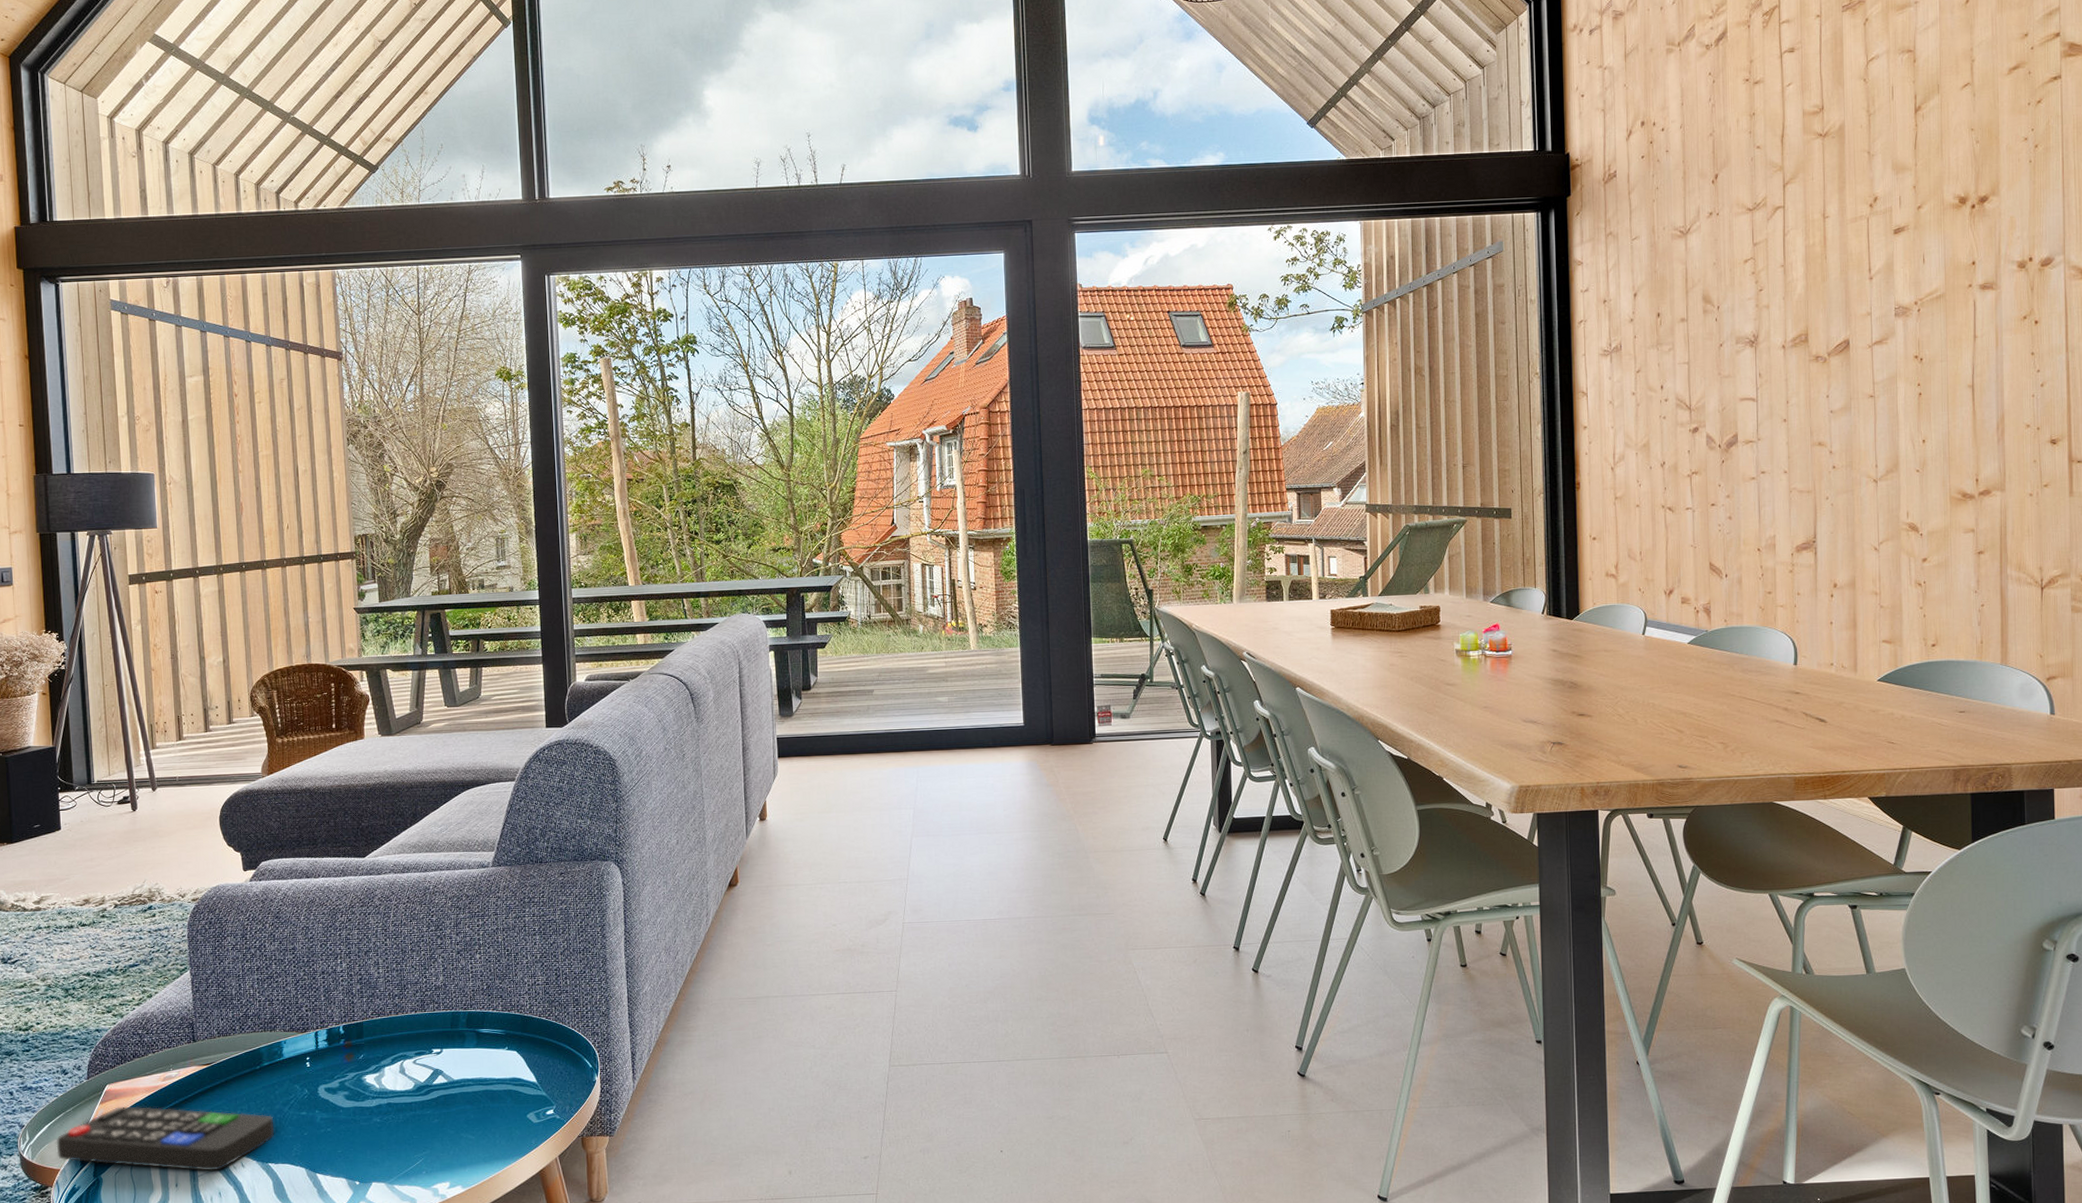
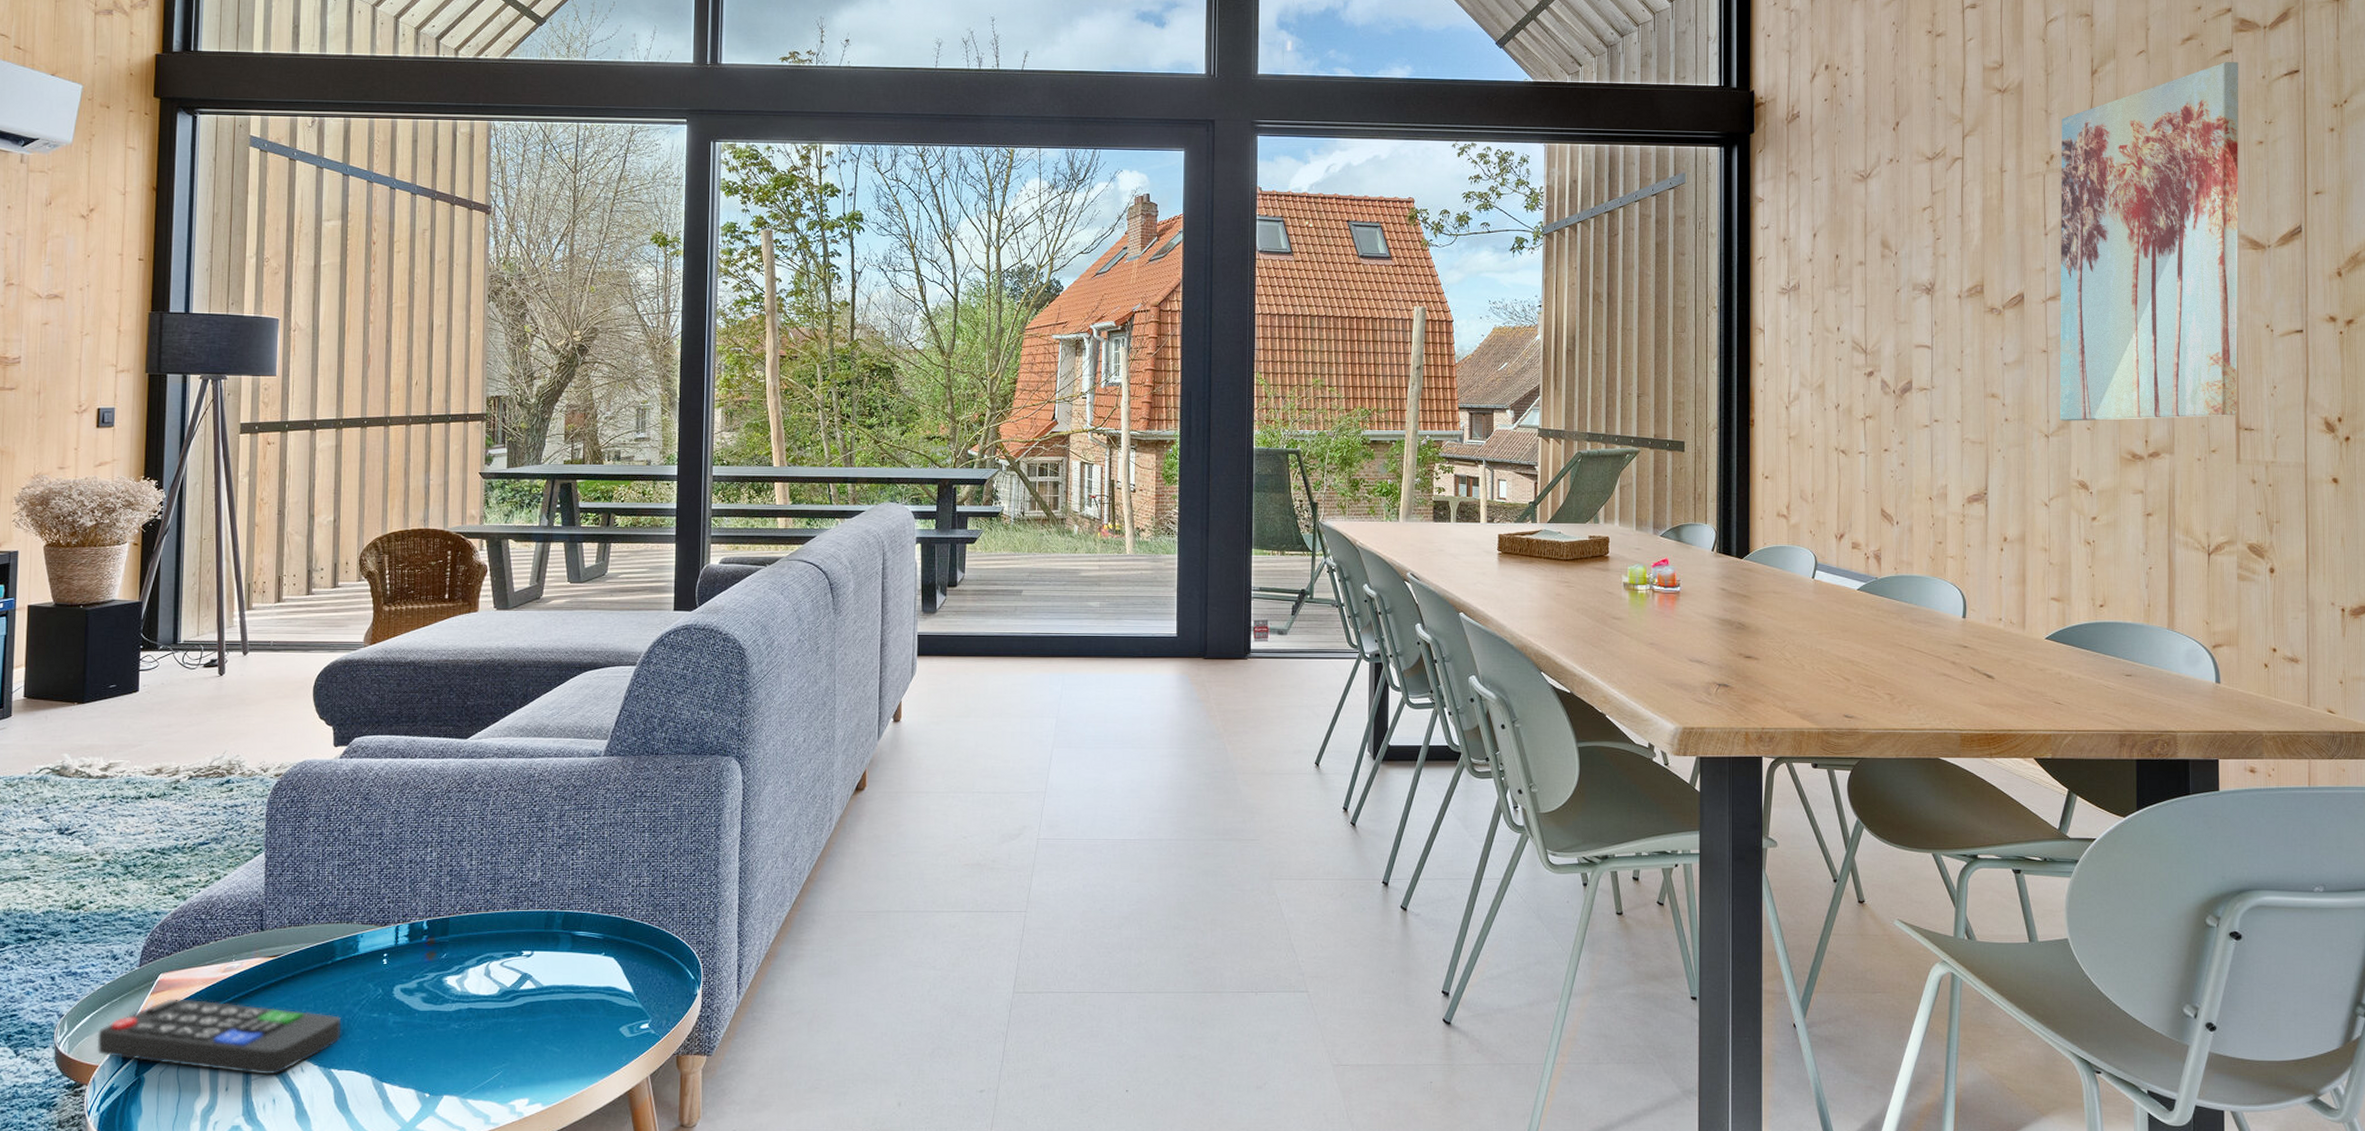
wall art: none [1885,87,2070,465] -> present [2059,61,2239,421]

